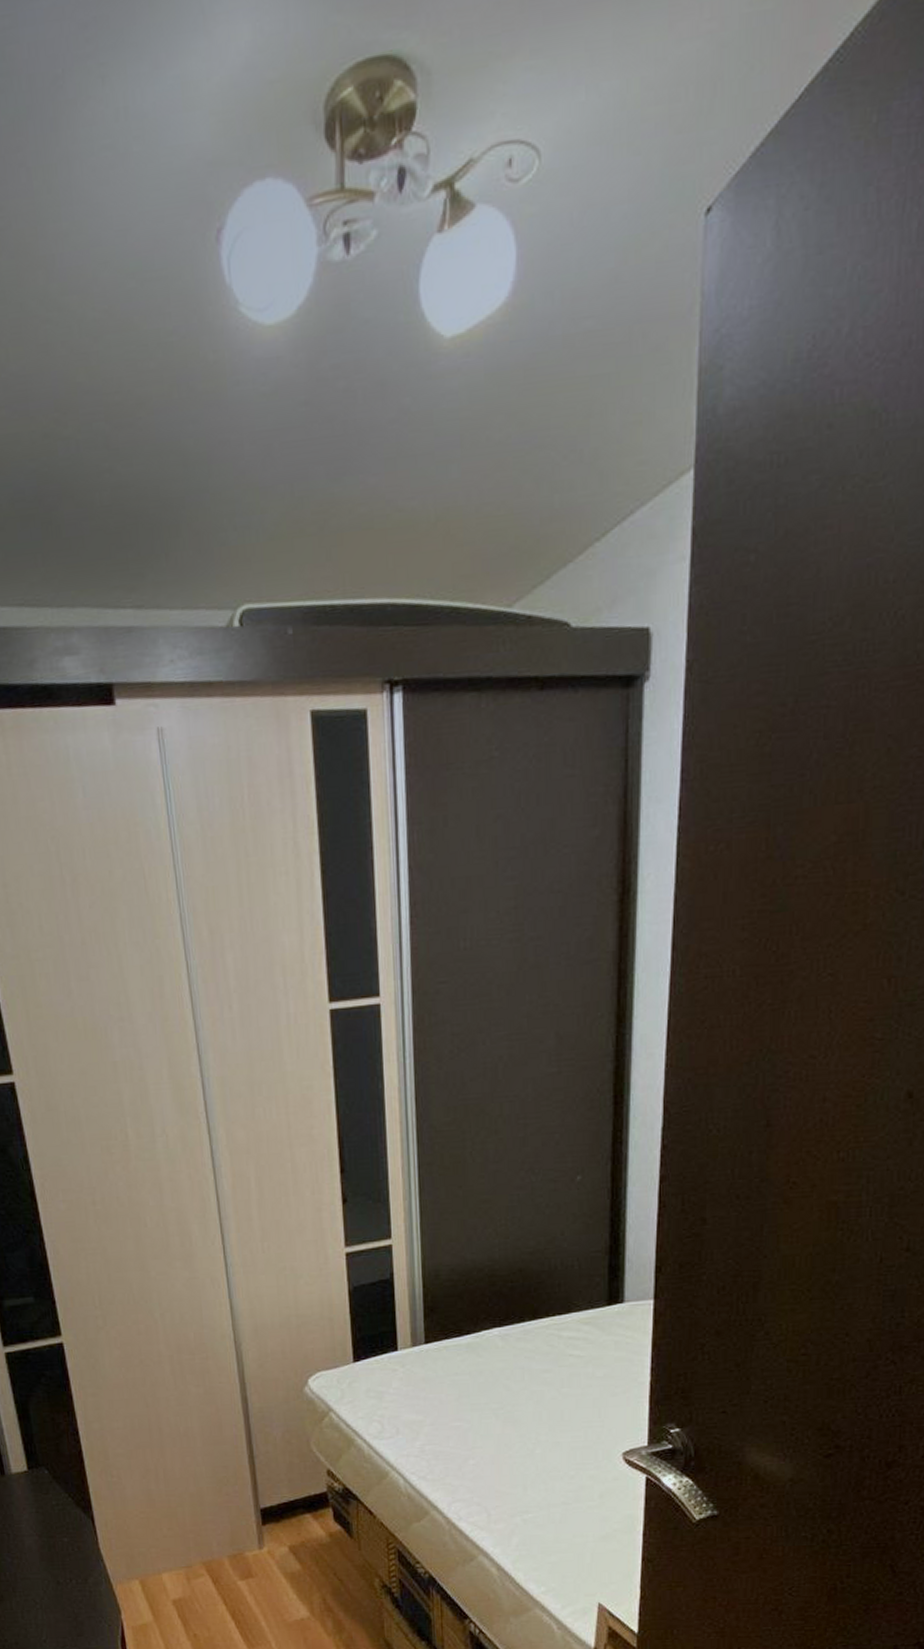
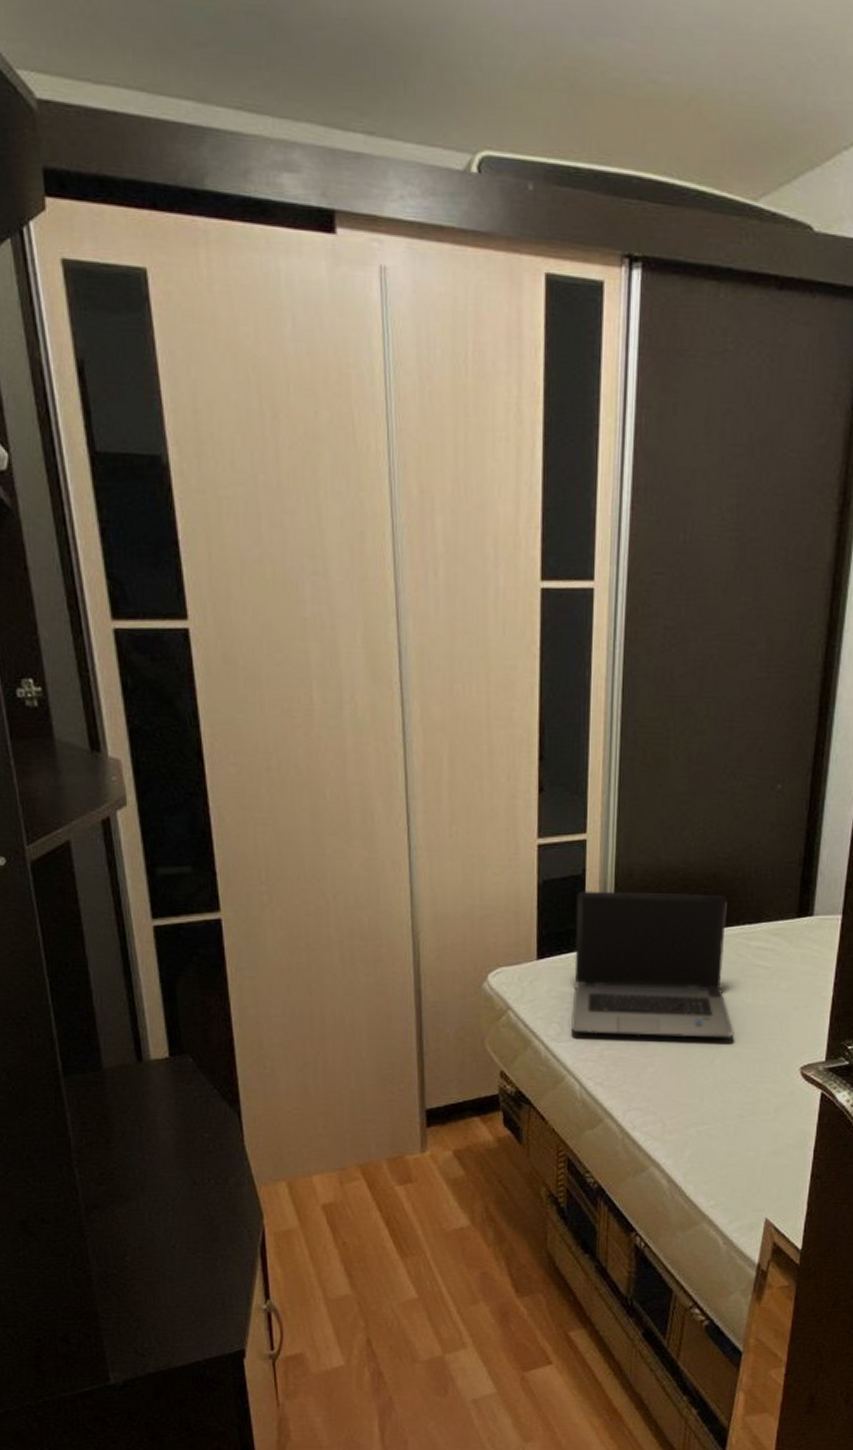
laptop computer: none [386,1289,552,1431] -> present [571,891,734,1038]

